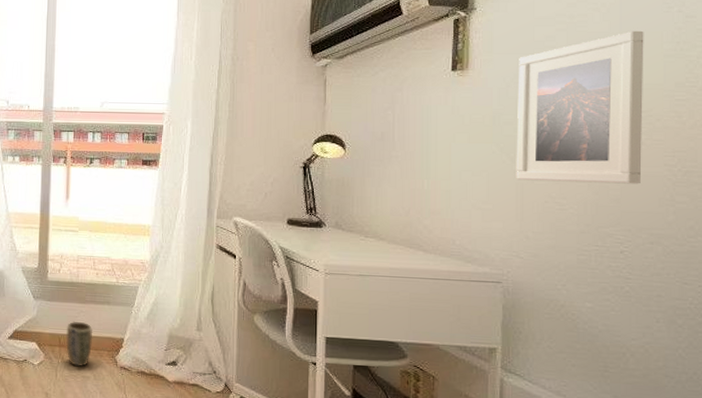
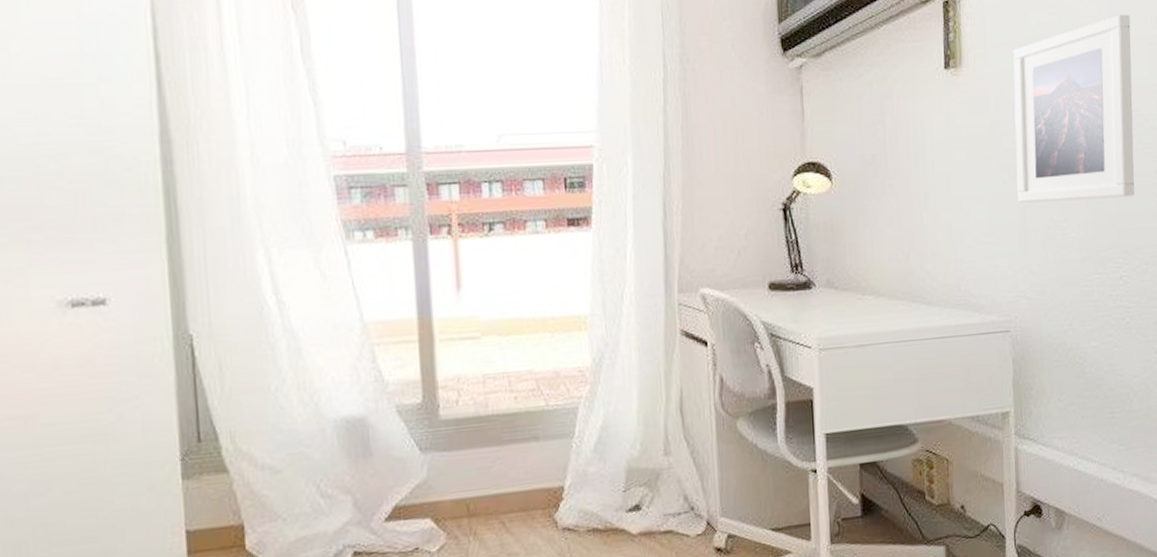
plant pot: present [66,321,93,366] -> none [477,473,519,541]

